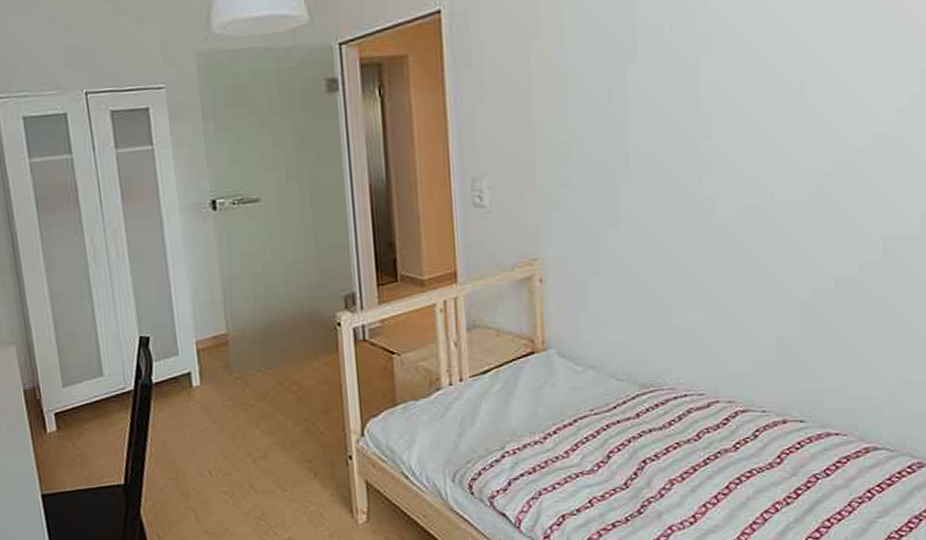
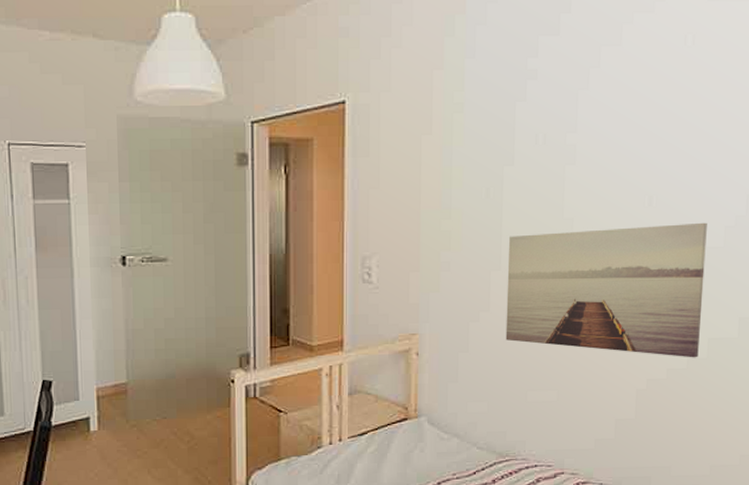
wall art: none [637,105,874,263] -> present [505,222,707,358]

